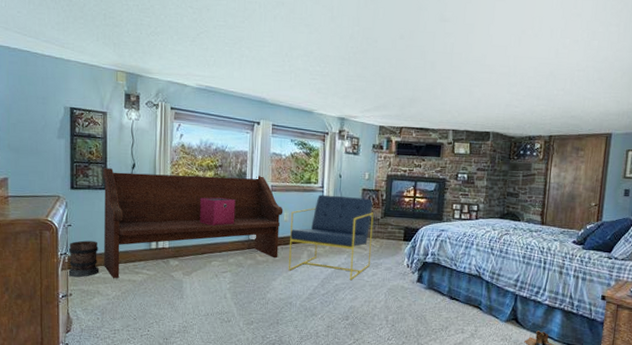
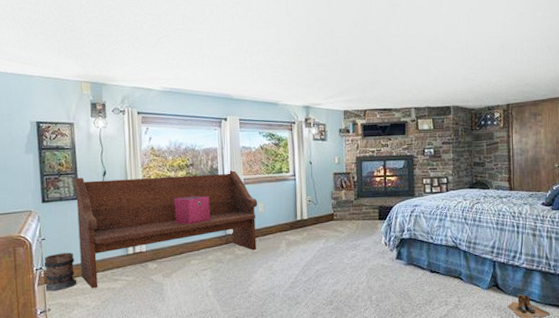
armchair: present [288,194,374,281] -> none [266,182,349,265]

